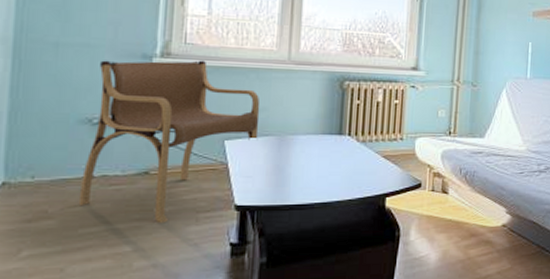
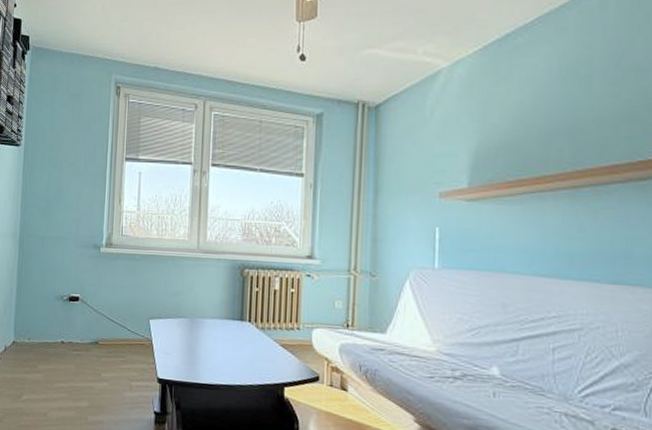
armchair: present [78,60,260,224] -> none [55,249,176,387]

